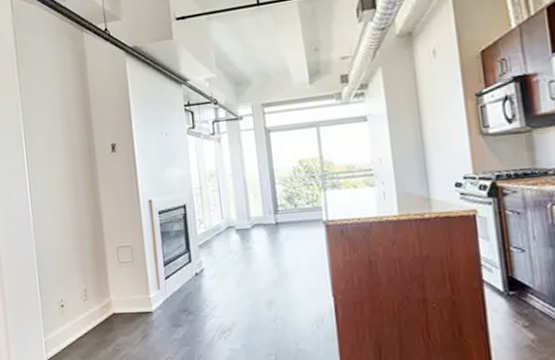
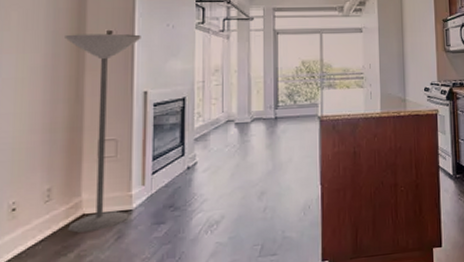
floor lamp: none [79,145,150,329] -> present [65,33,141,233]

